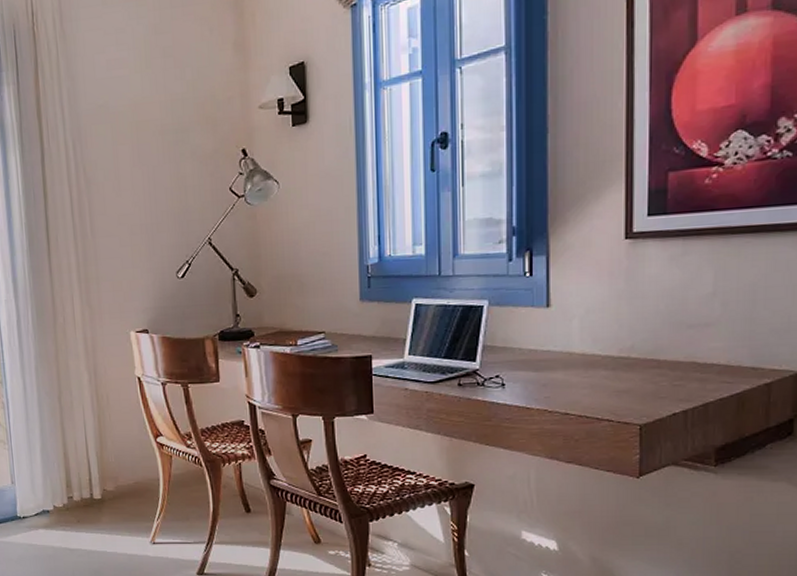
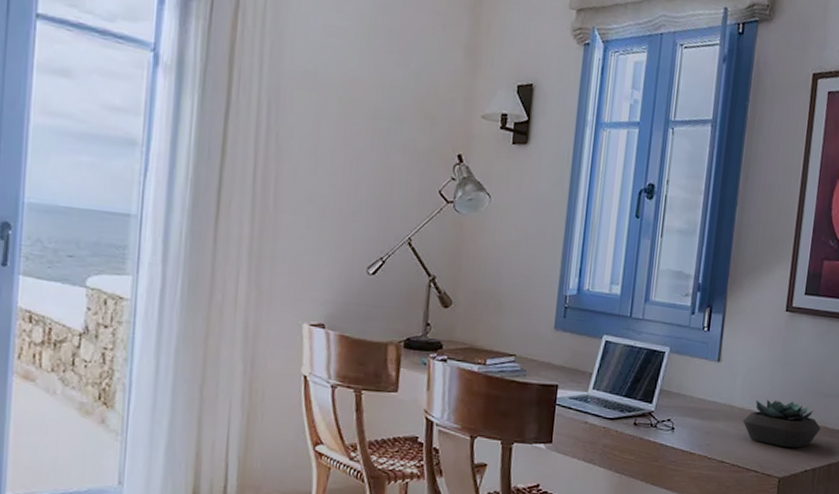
succulent plant: none [585,338,689,390] -> present [742,399,821,448]

